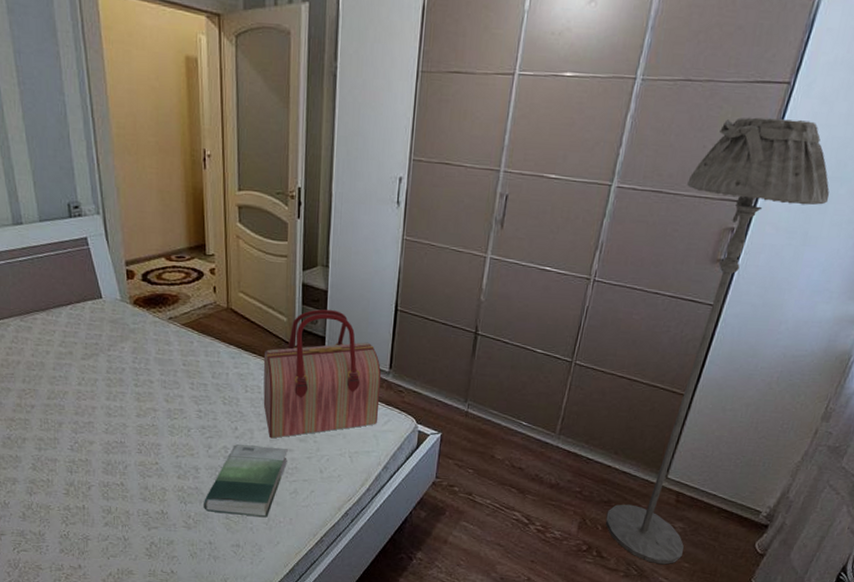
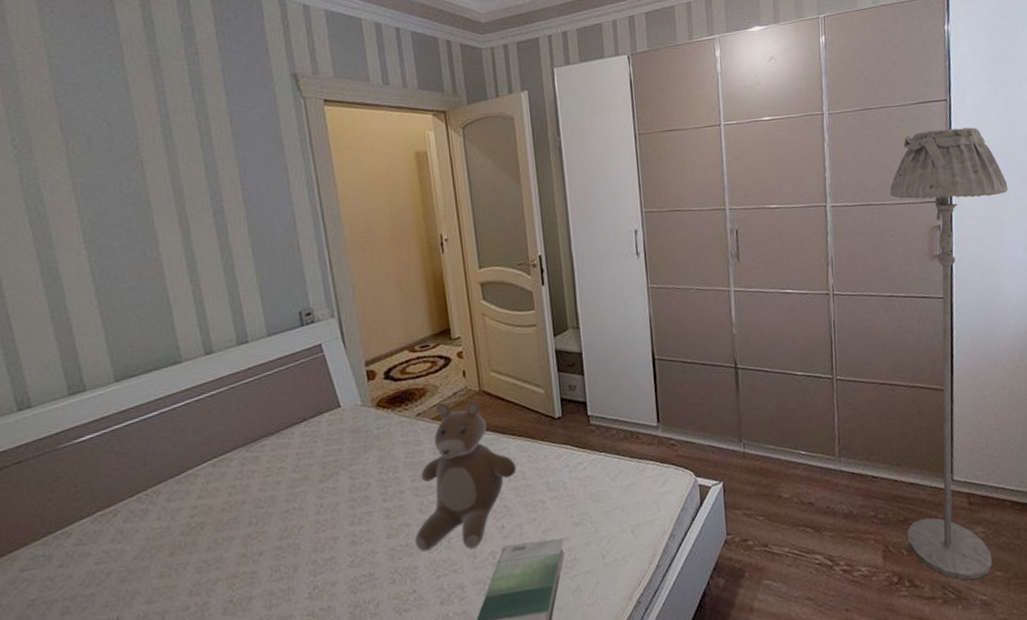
bear: none [159,312,254,440] -> present [414,400,517,551]
handbag: present [263,309,382,439] -> none [524,371,654,530]

